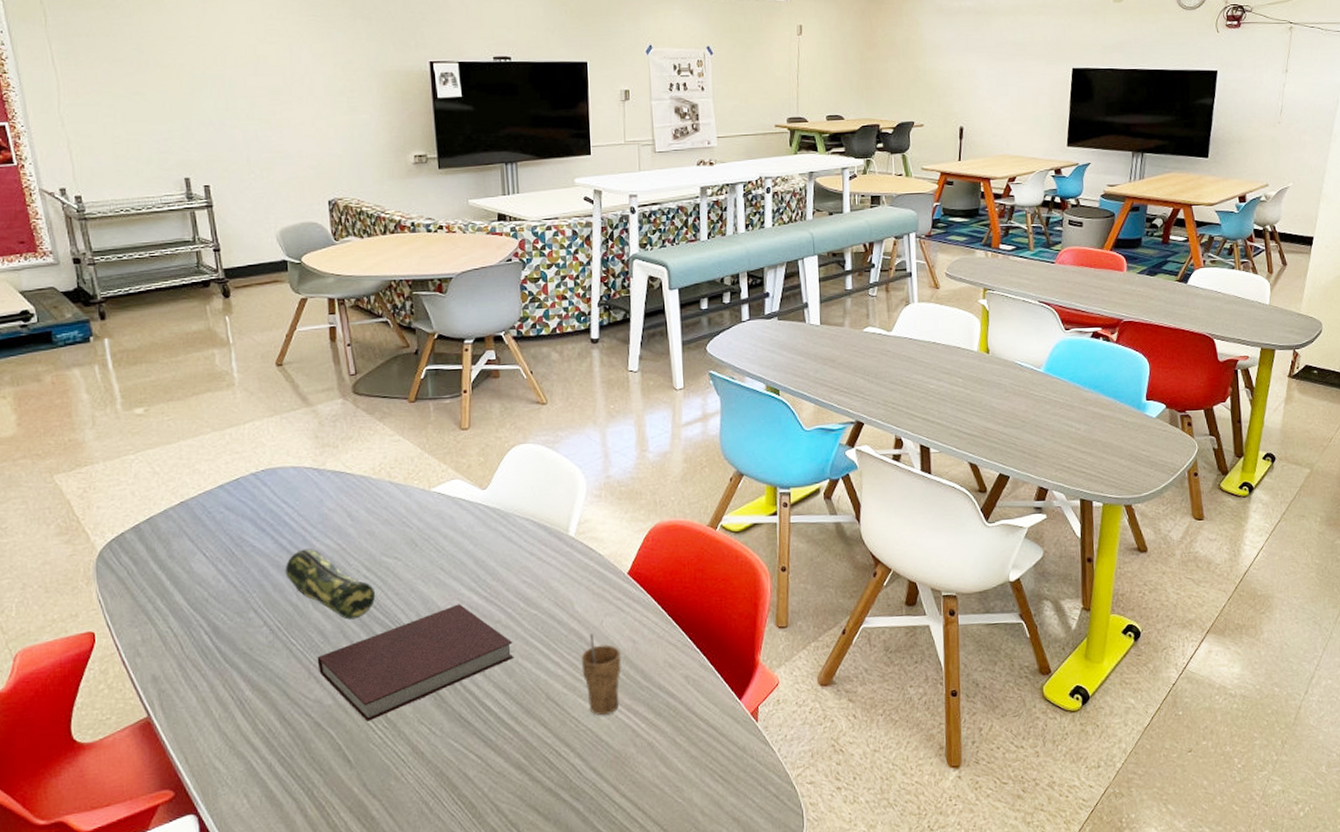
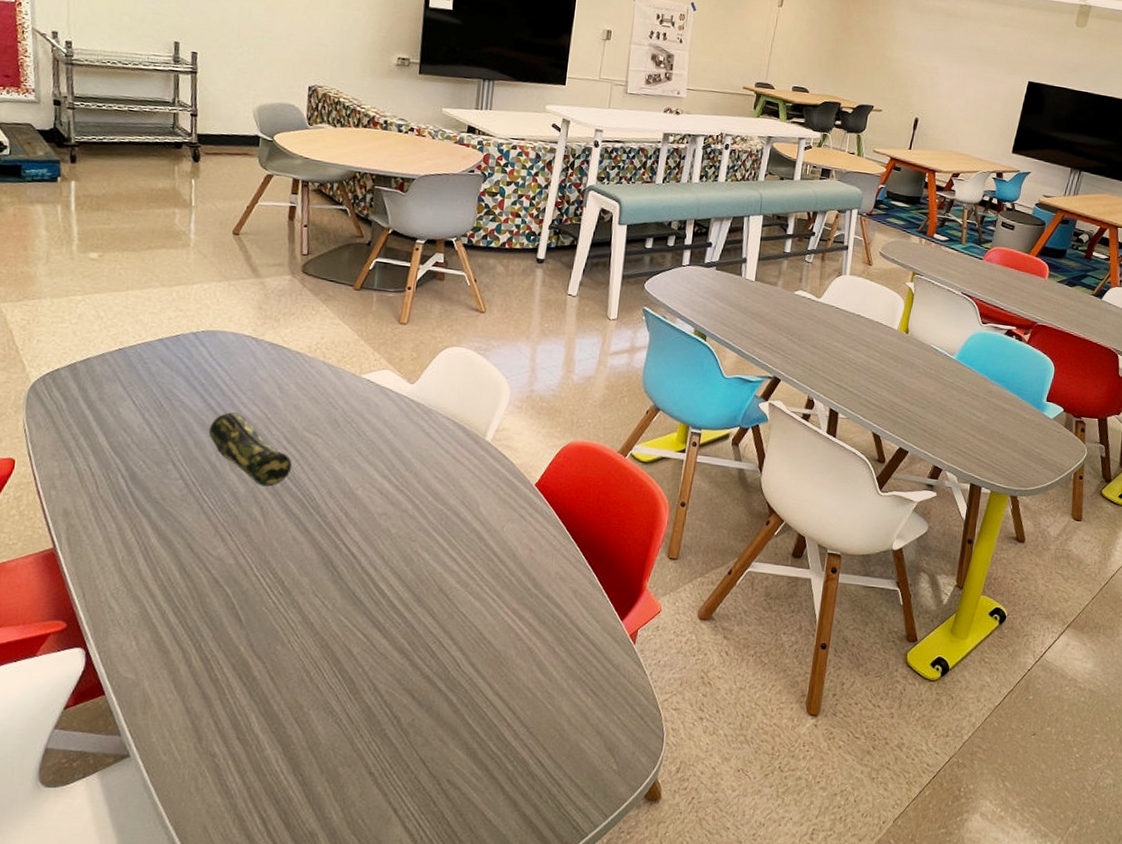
notebook: present [317,604,514,722] -> none [225,488,416,586]
cup: present [581,634,622,716] -> none [477,536,517,616]

